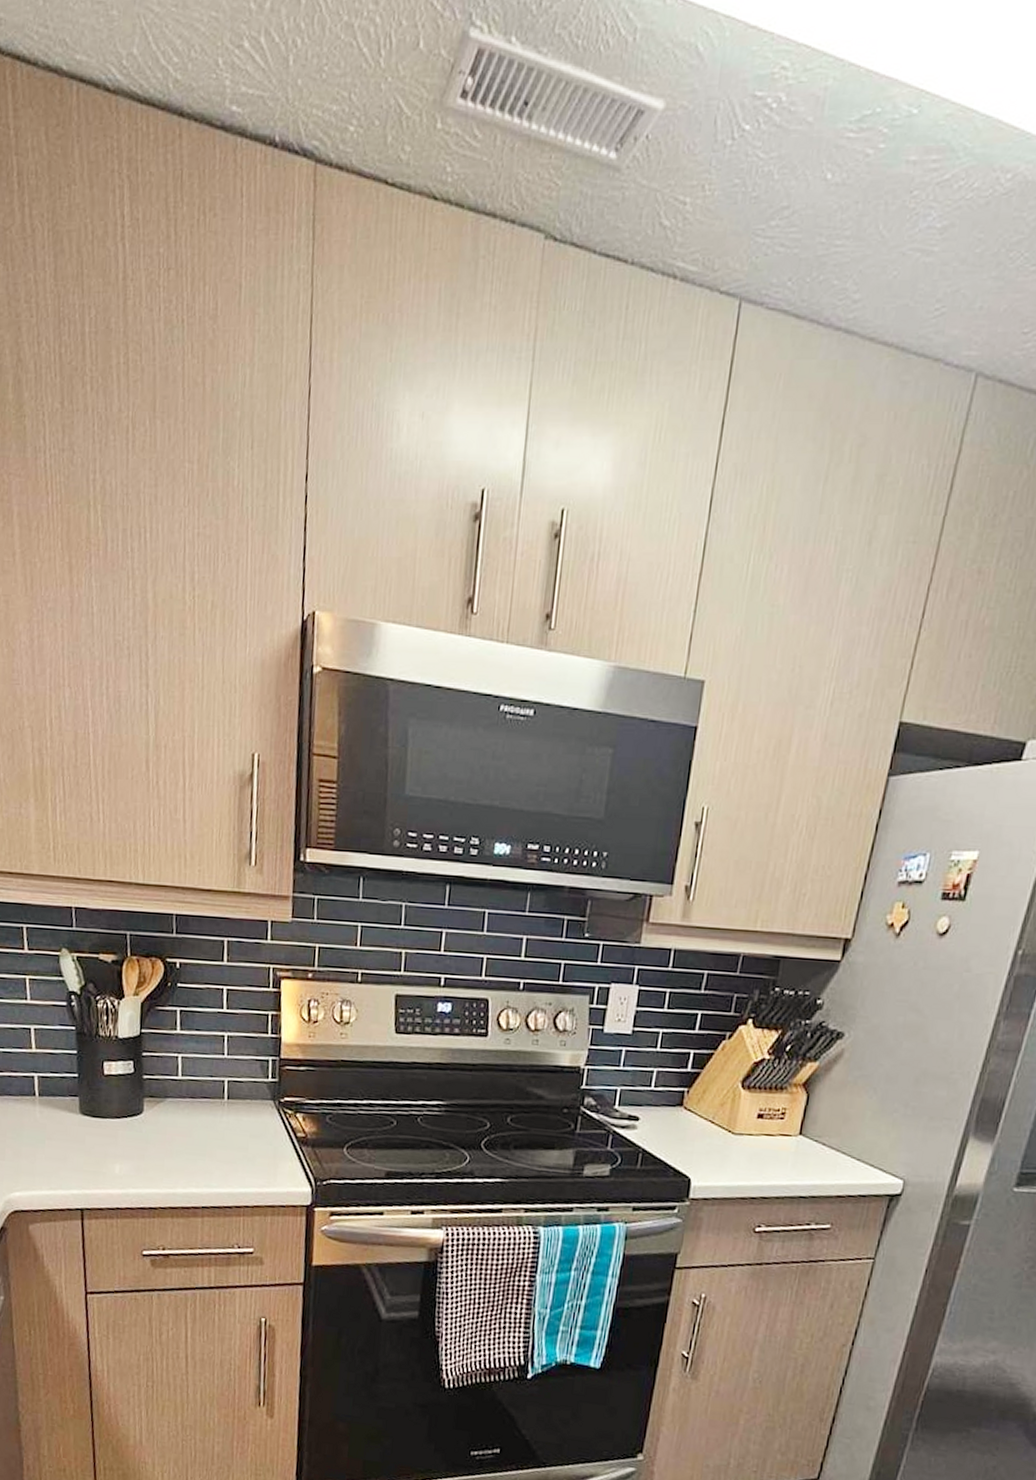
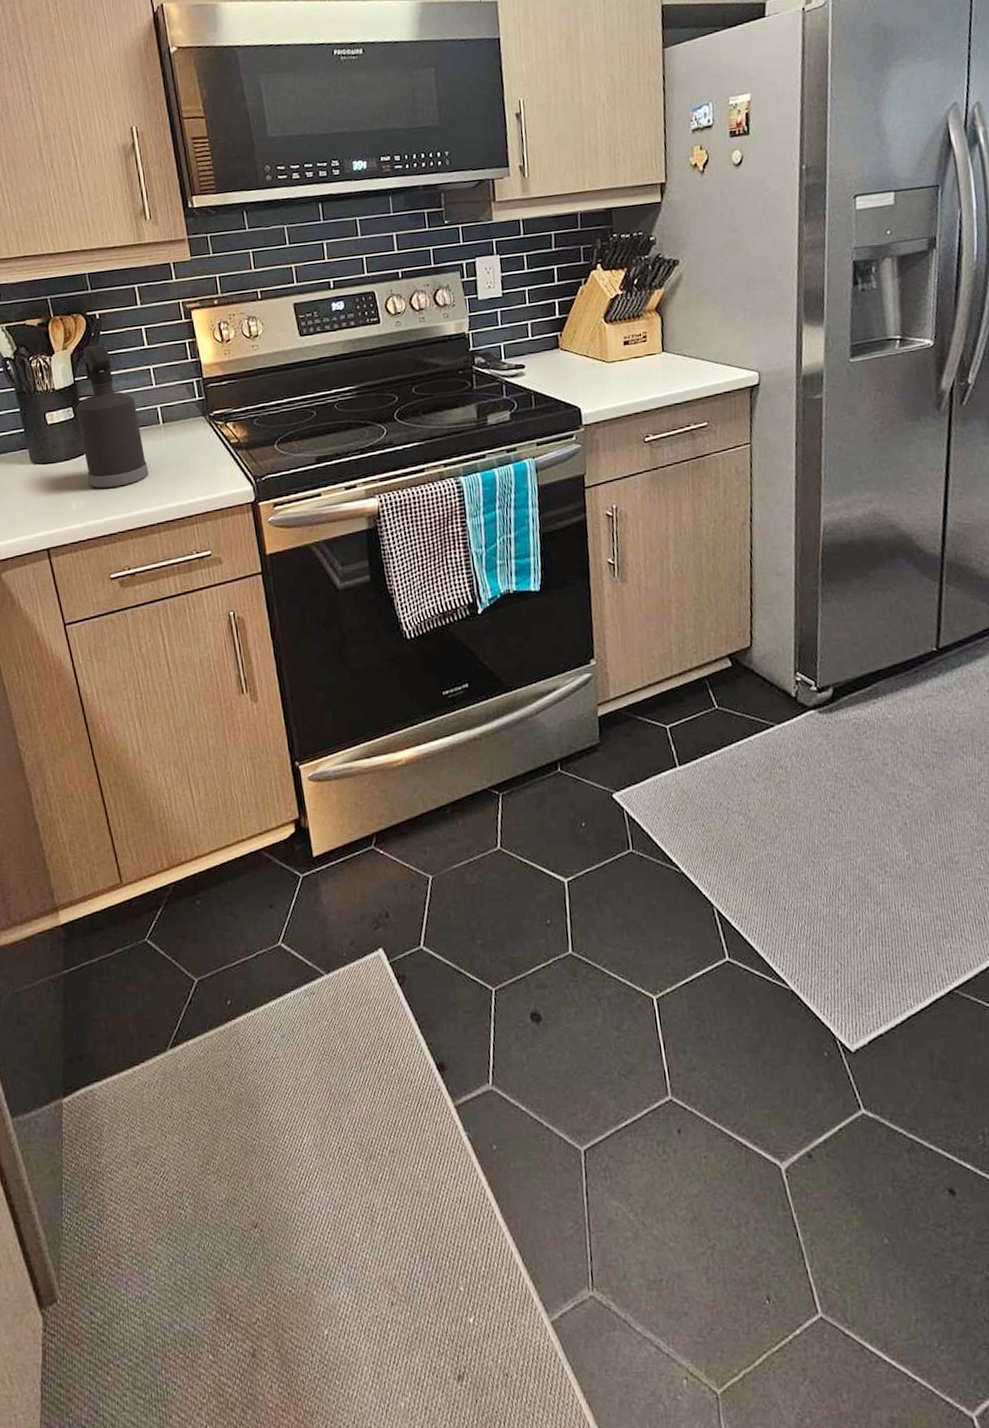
spray bottle: none [136,996,204,1159] -> present [76,344,149,488]

